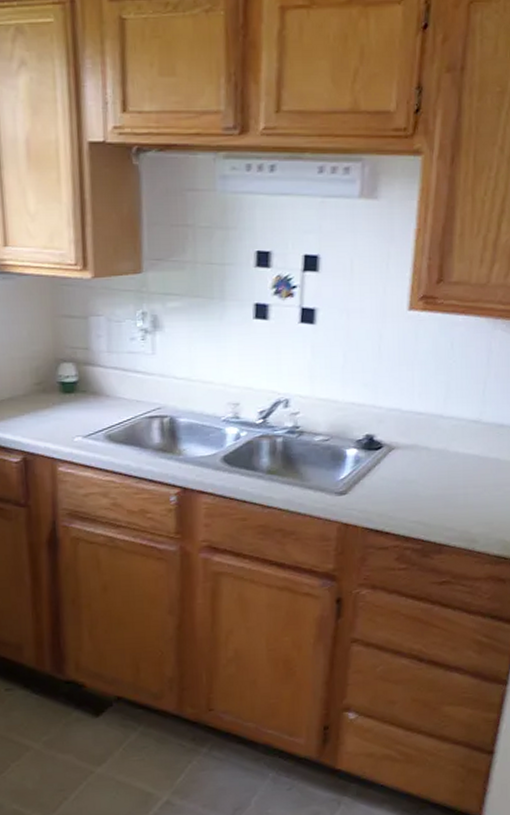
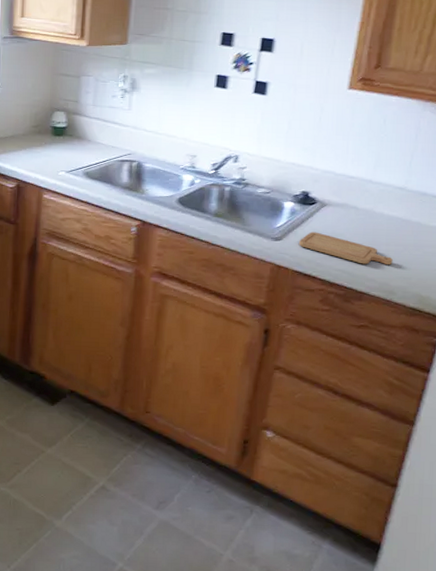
chopping board: none [366,480,472,513] -> present [298,231,393,266]

